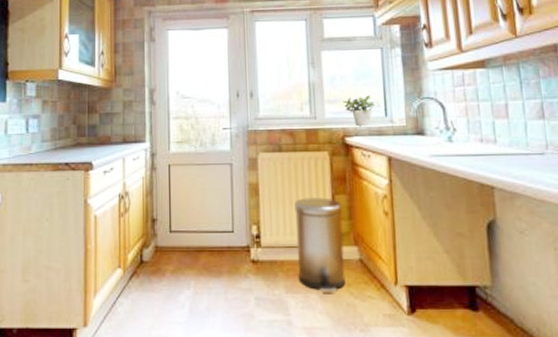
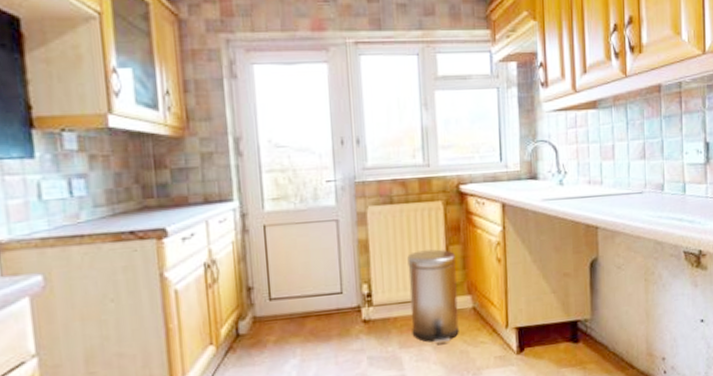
potted plant: present [343,95,375,127] -> none [457,139,490,174]

